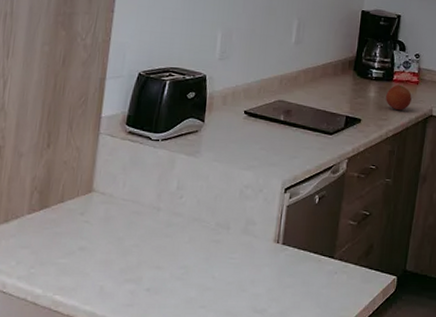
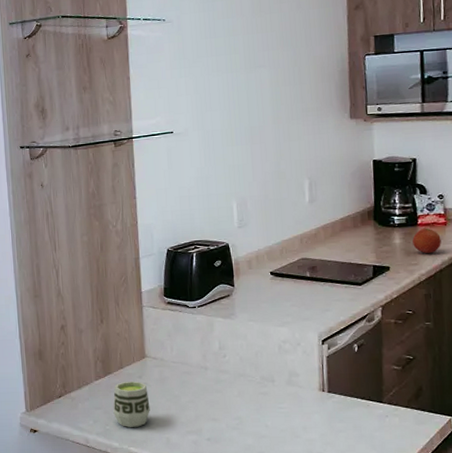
cup: none [42,217,89,272] -> present [113,381,150,427]

